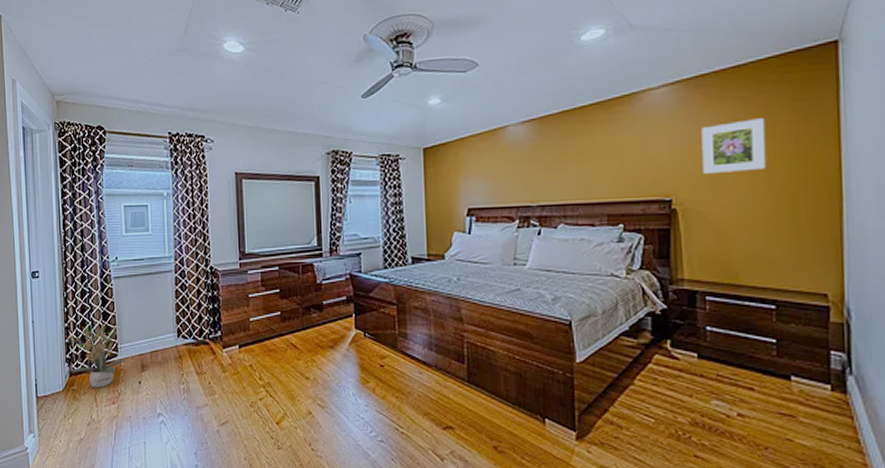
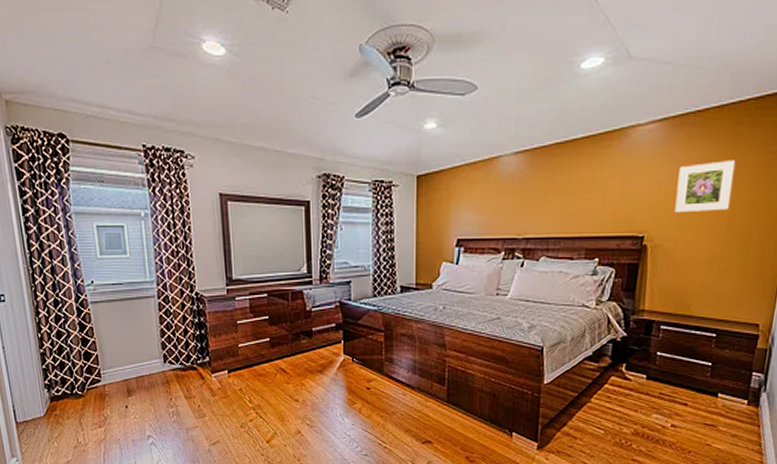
potted plant: present [65,323,127,388] -> none [41,349,111,413]

